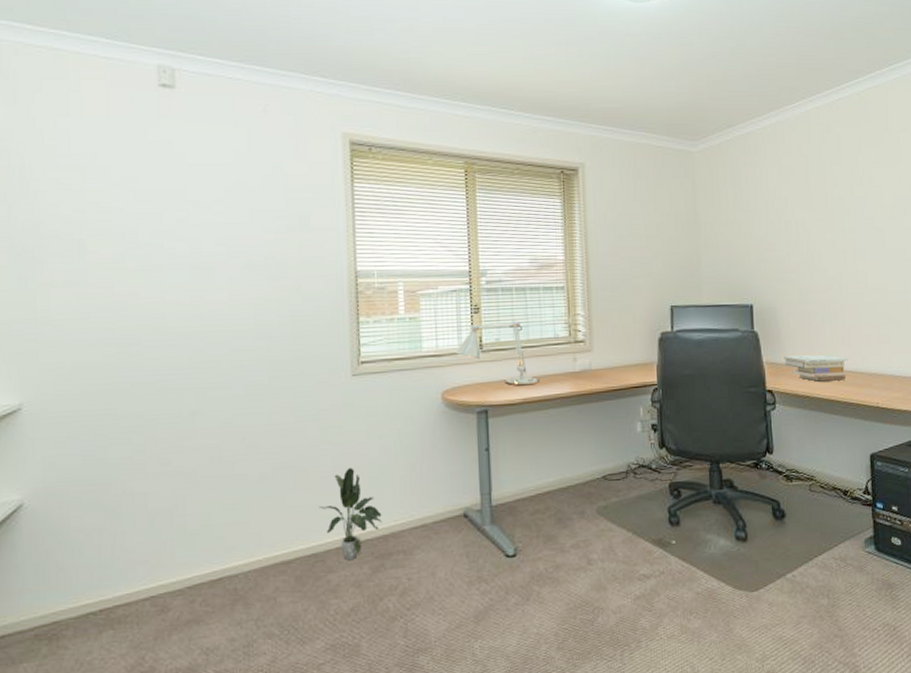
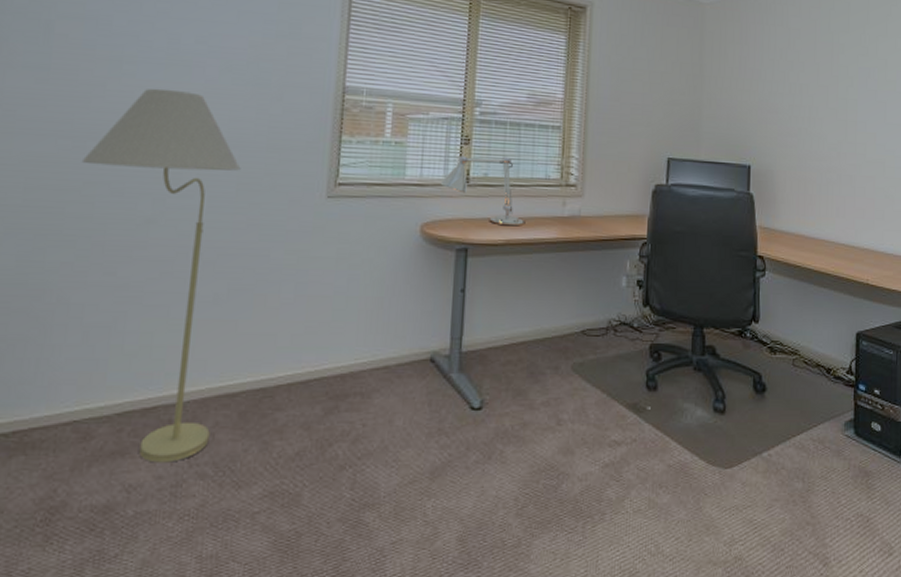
floor lamp: none [127,291,272,628] -> present [81,88,241,463]
potted plant: present [319,467,382,561] -> none [274,296,342,399]
books: present [784,354,848,382] -> none [777,222,841,253]

